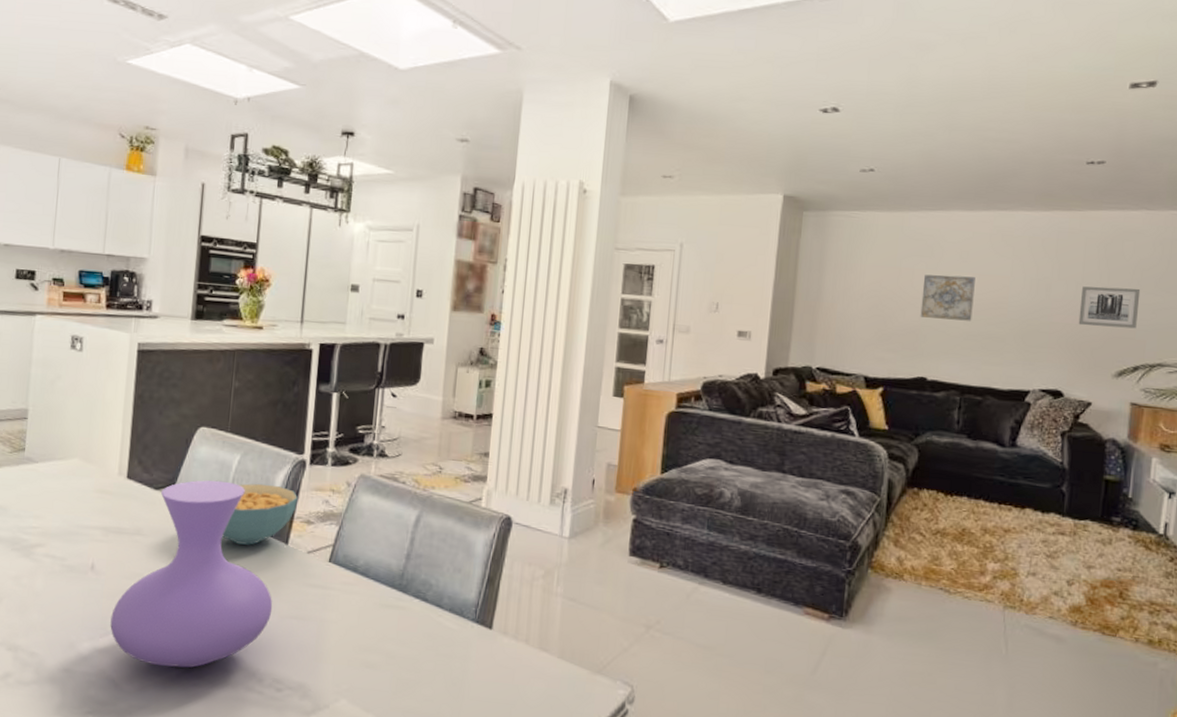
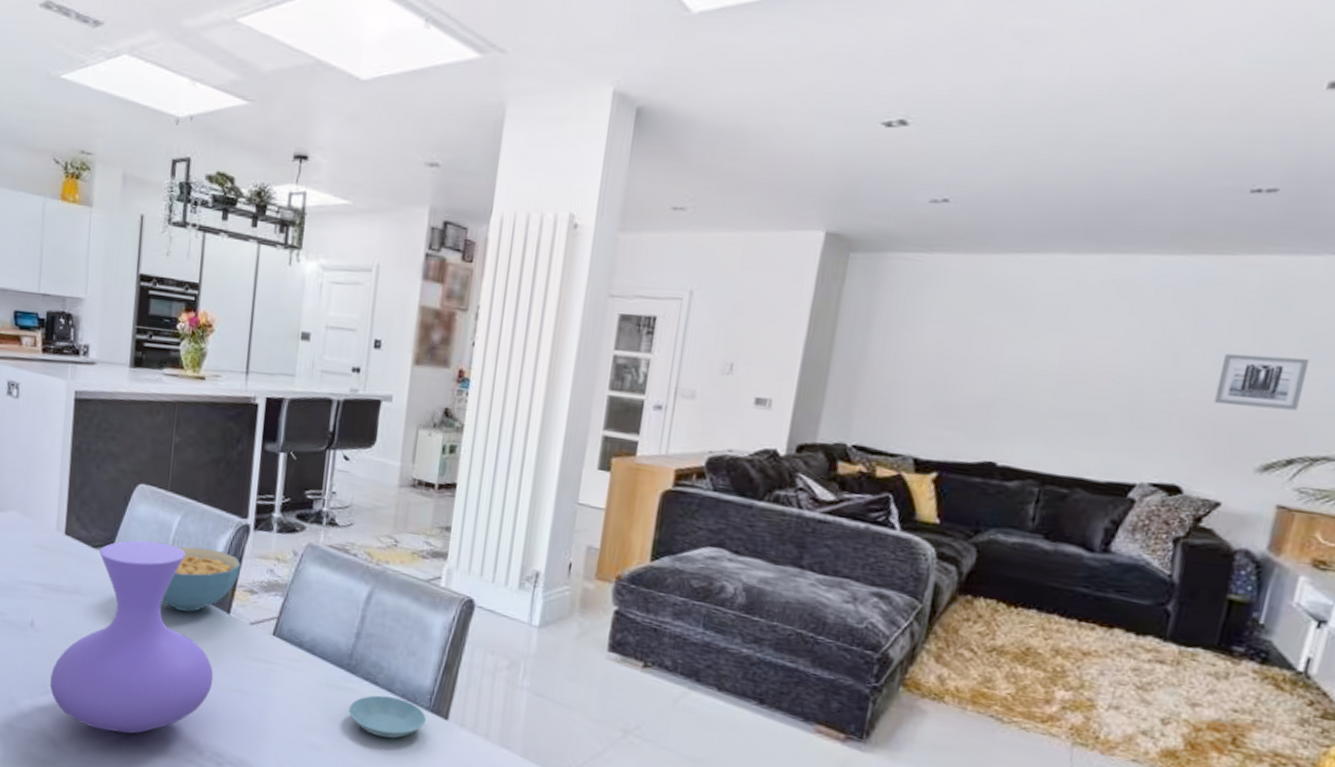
saucer: none [401,611,473,651] -> present [348,695,427,739]
wall art: present [920,274,975,321] -> none [994,334,1075,395]

